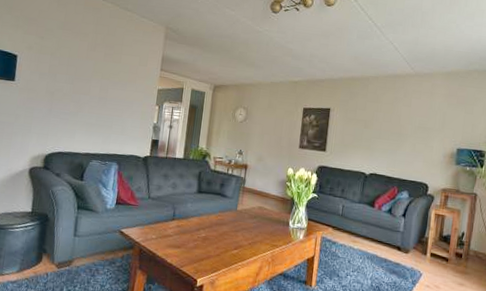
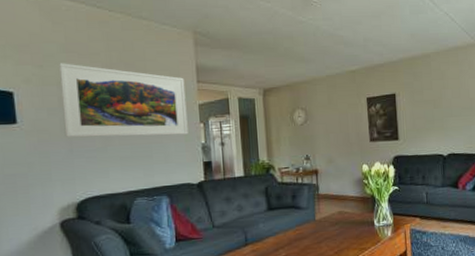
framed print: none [48,37,151,114] -> present [59,63,188,138]

